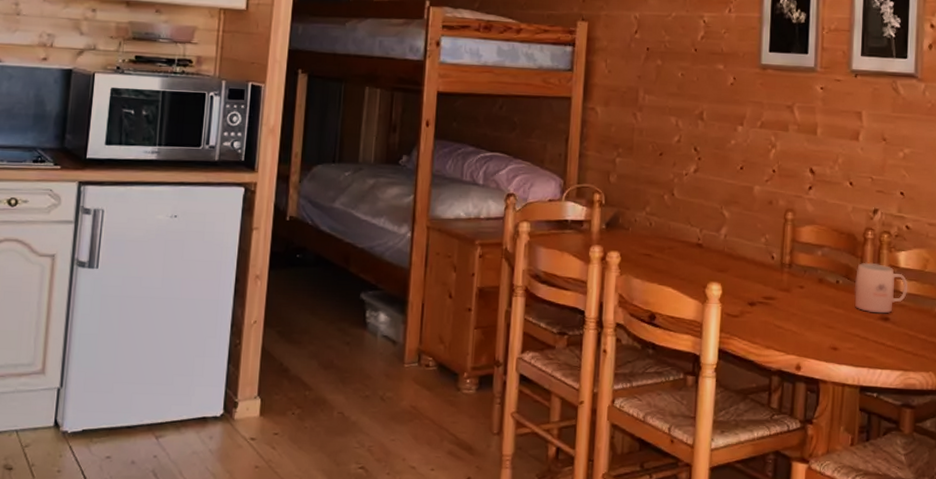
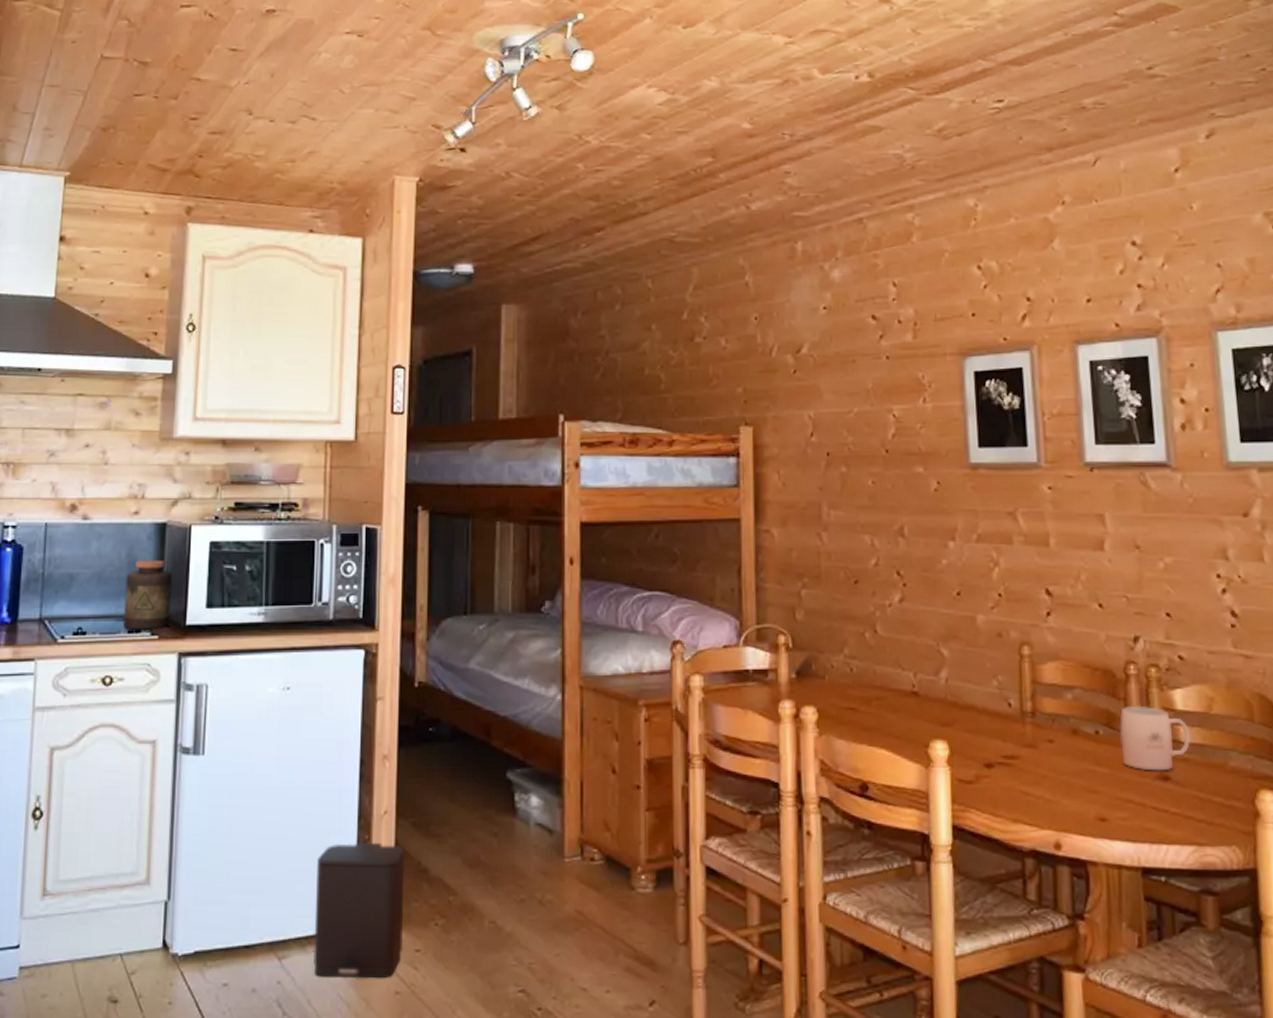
jar: none [29,100,75,161] -> present [124,559,172,630]
pedal bin: none [186,345,270,455] -> present [313,842,405,979]

